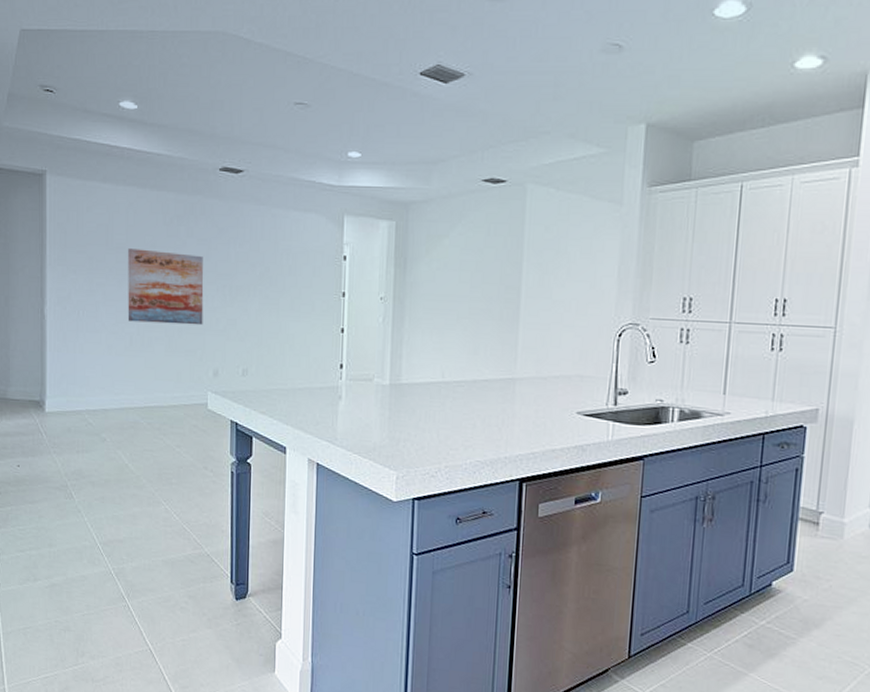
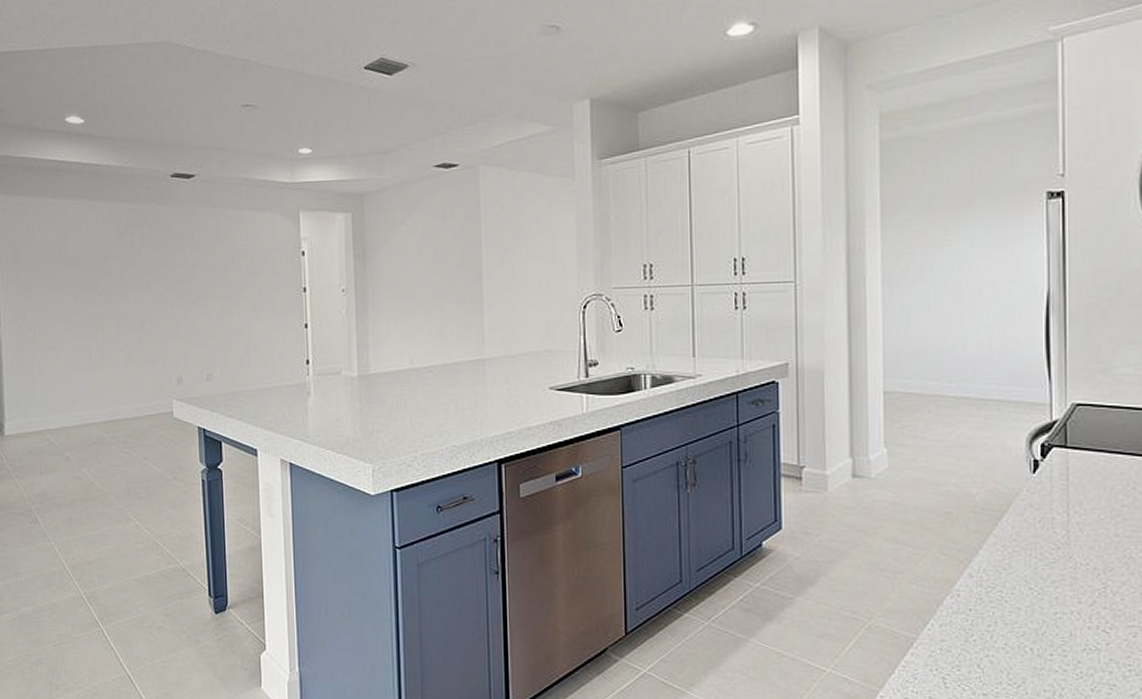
wall art: present [127,248,204,326] -> none [82,261,163,335]

